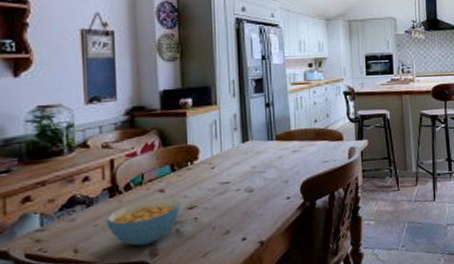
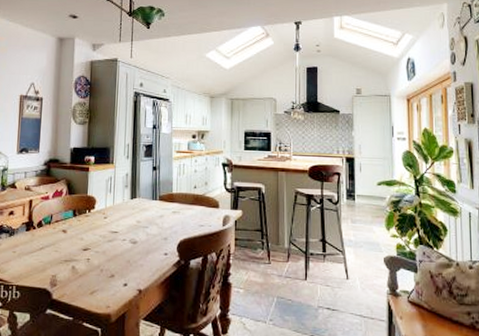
cereal bowl: present [106,198,181,246] -> none [22,237,78,275]

